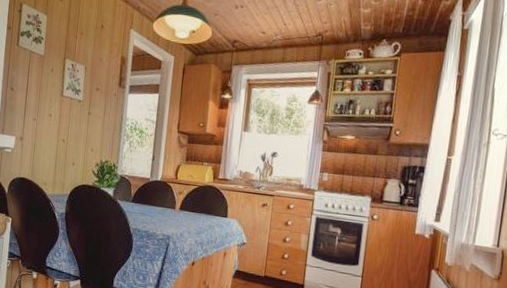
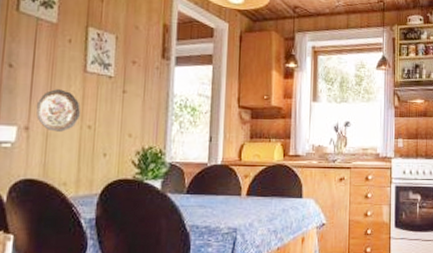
decorative plate: none [28,109,58,143] -> present [36,89,80,132]

